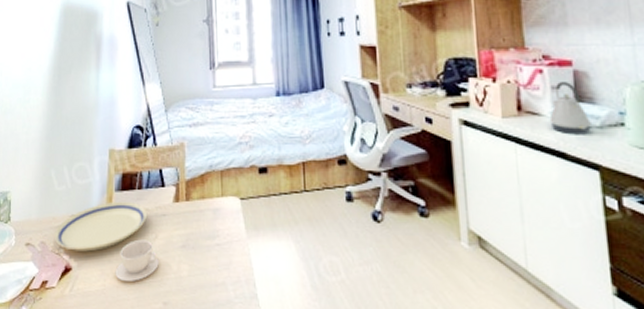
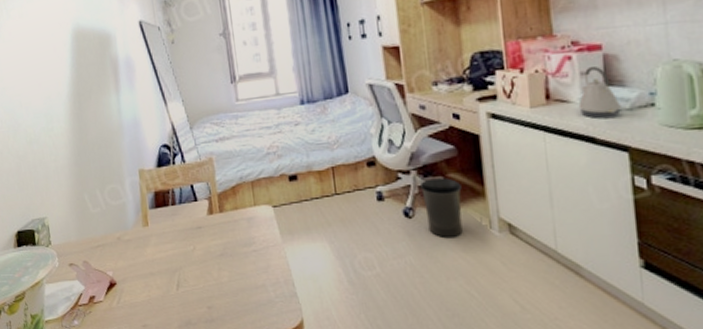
plate: present [54,201,148,252] -> none [95,217,184,267]
teacup: present [115,239,159,282] -> none [158,251,200,292]
waste bin: none [389,182,432,248] -> present [419,178,463,239]

